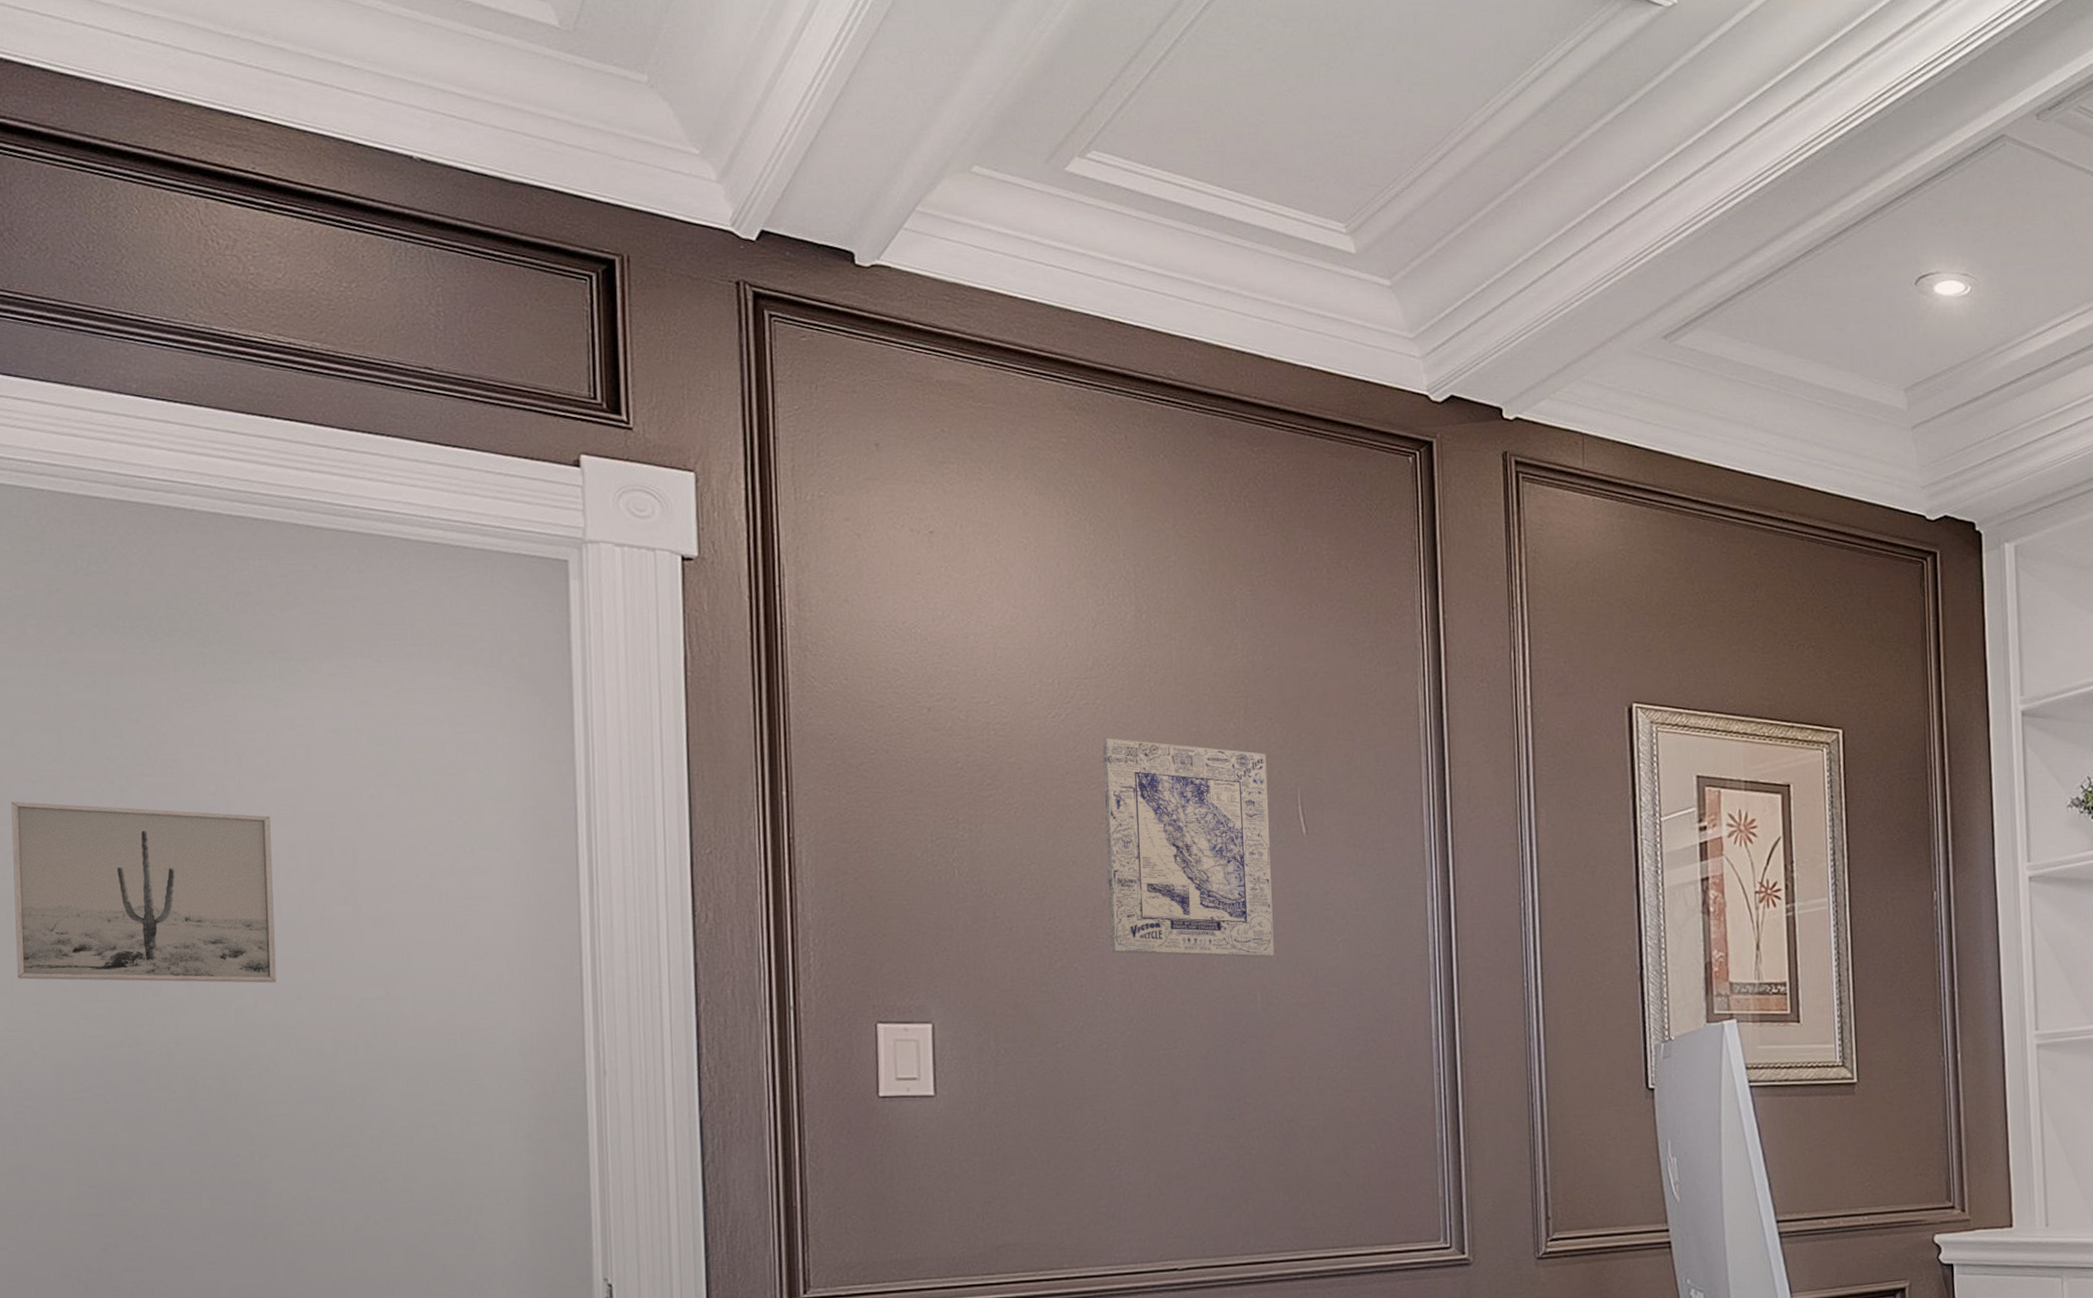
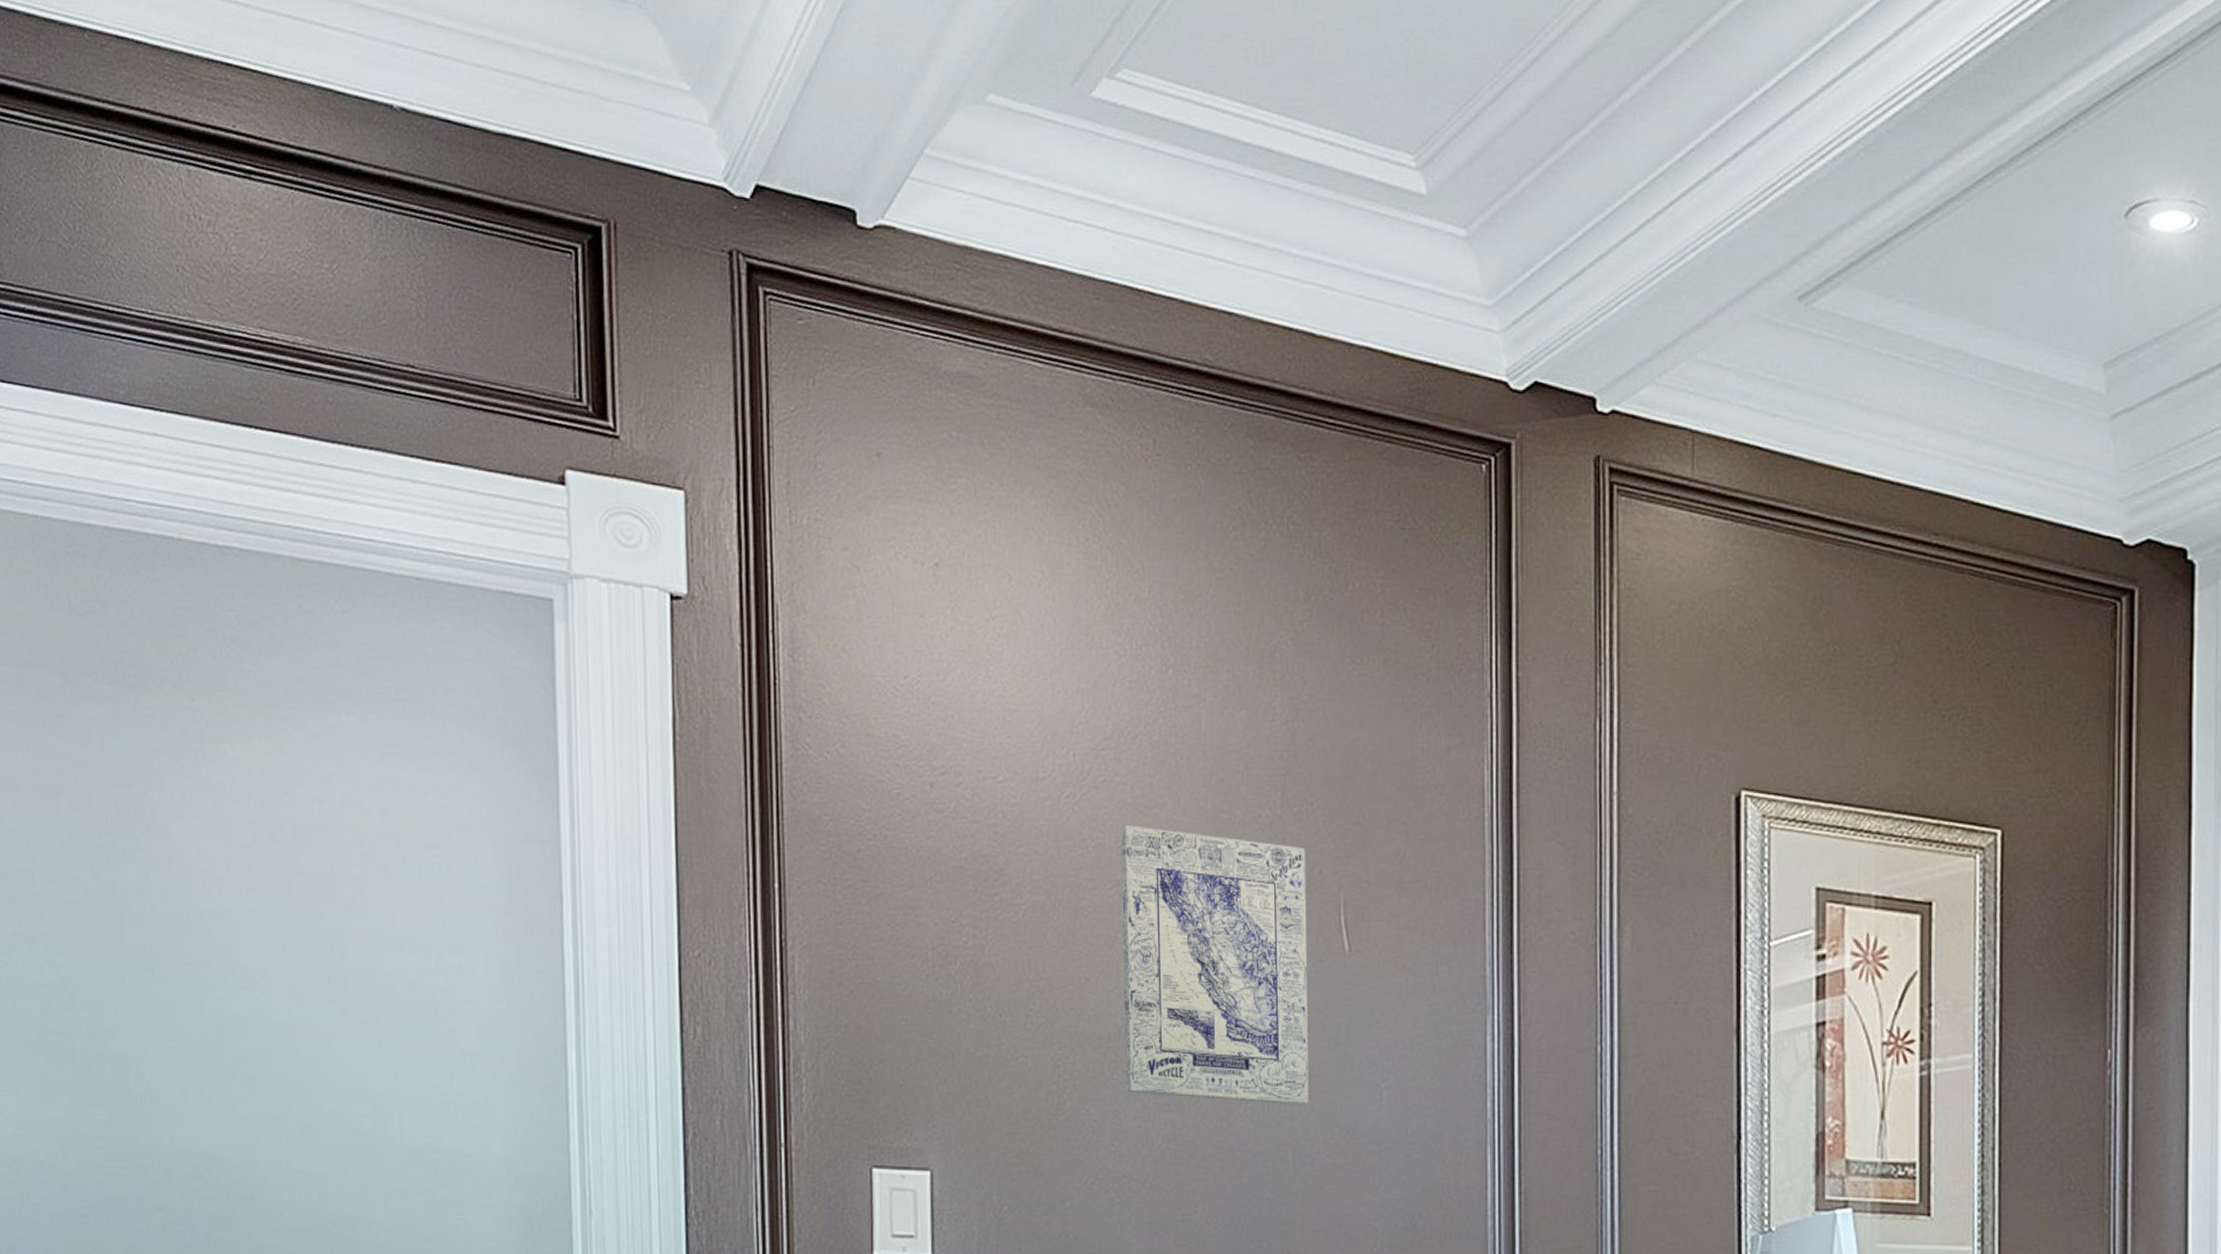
wall art: present [11,801,276,983] -> none [14,876,267,1093]

